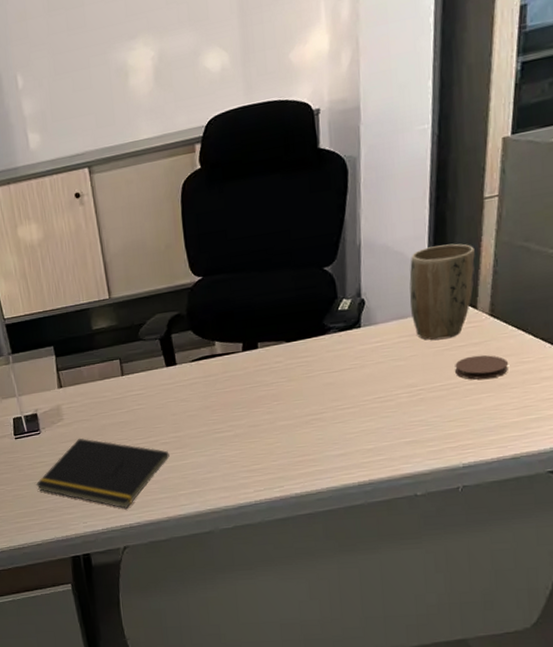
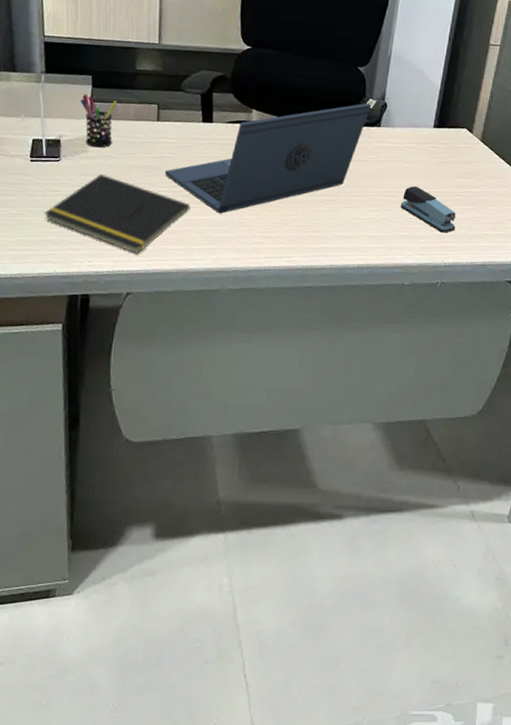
pen holder: none [48,365,84,414] -> present [80,94,117,148]
laptop: none [137,304,347,455] -> present [164,102,372,214]
stapler: none [399,384,472,431] -> present [401,186,456,233]
plant pot: present [409,243,475,340] -> none [422,72,477,153]
coaster: present [455,354,509,380] -> none [449,171,490,194]

